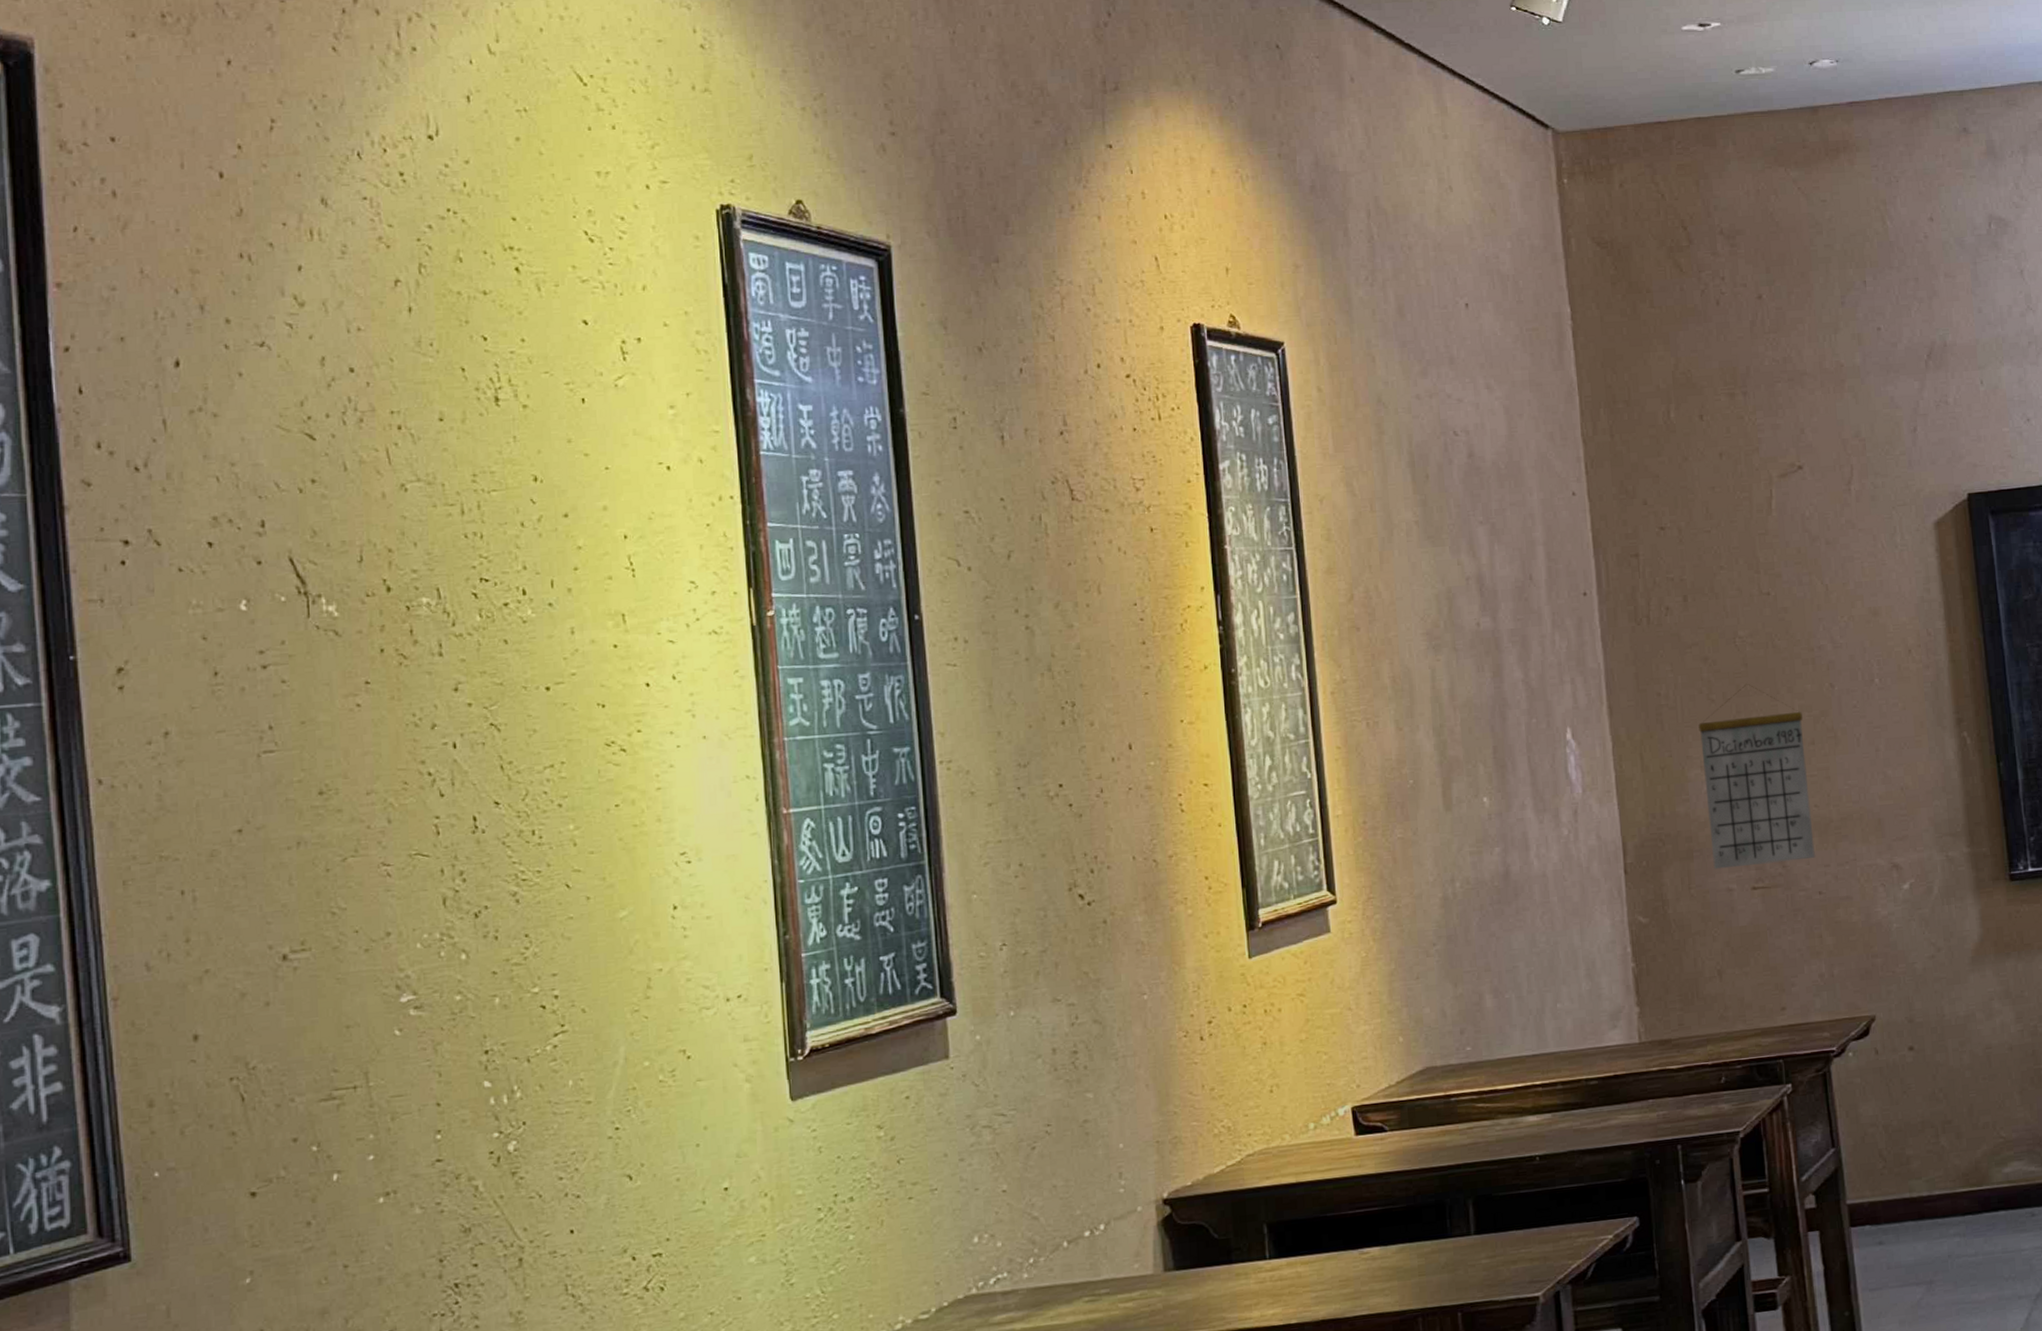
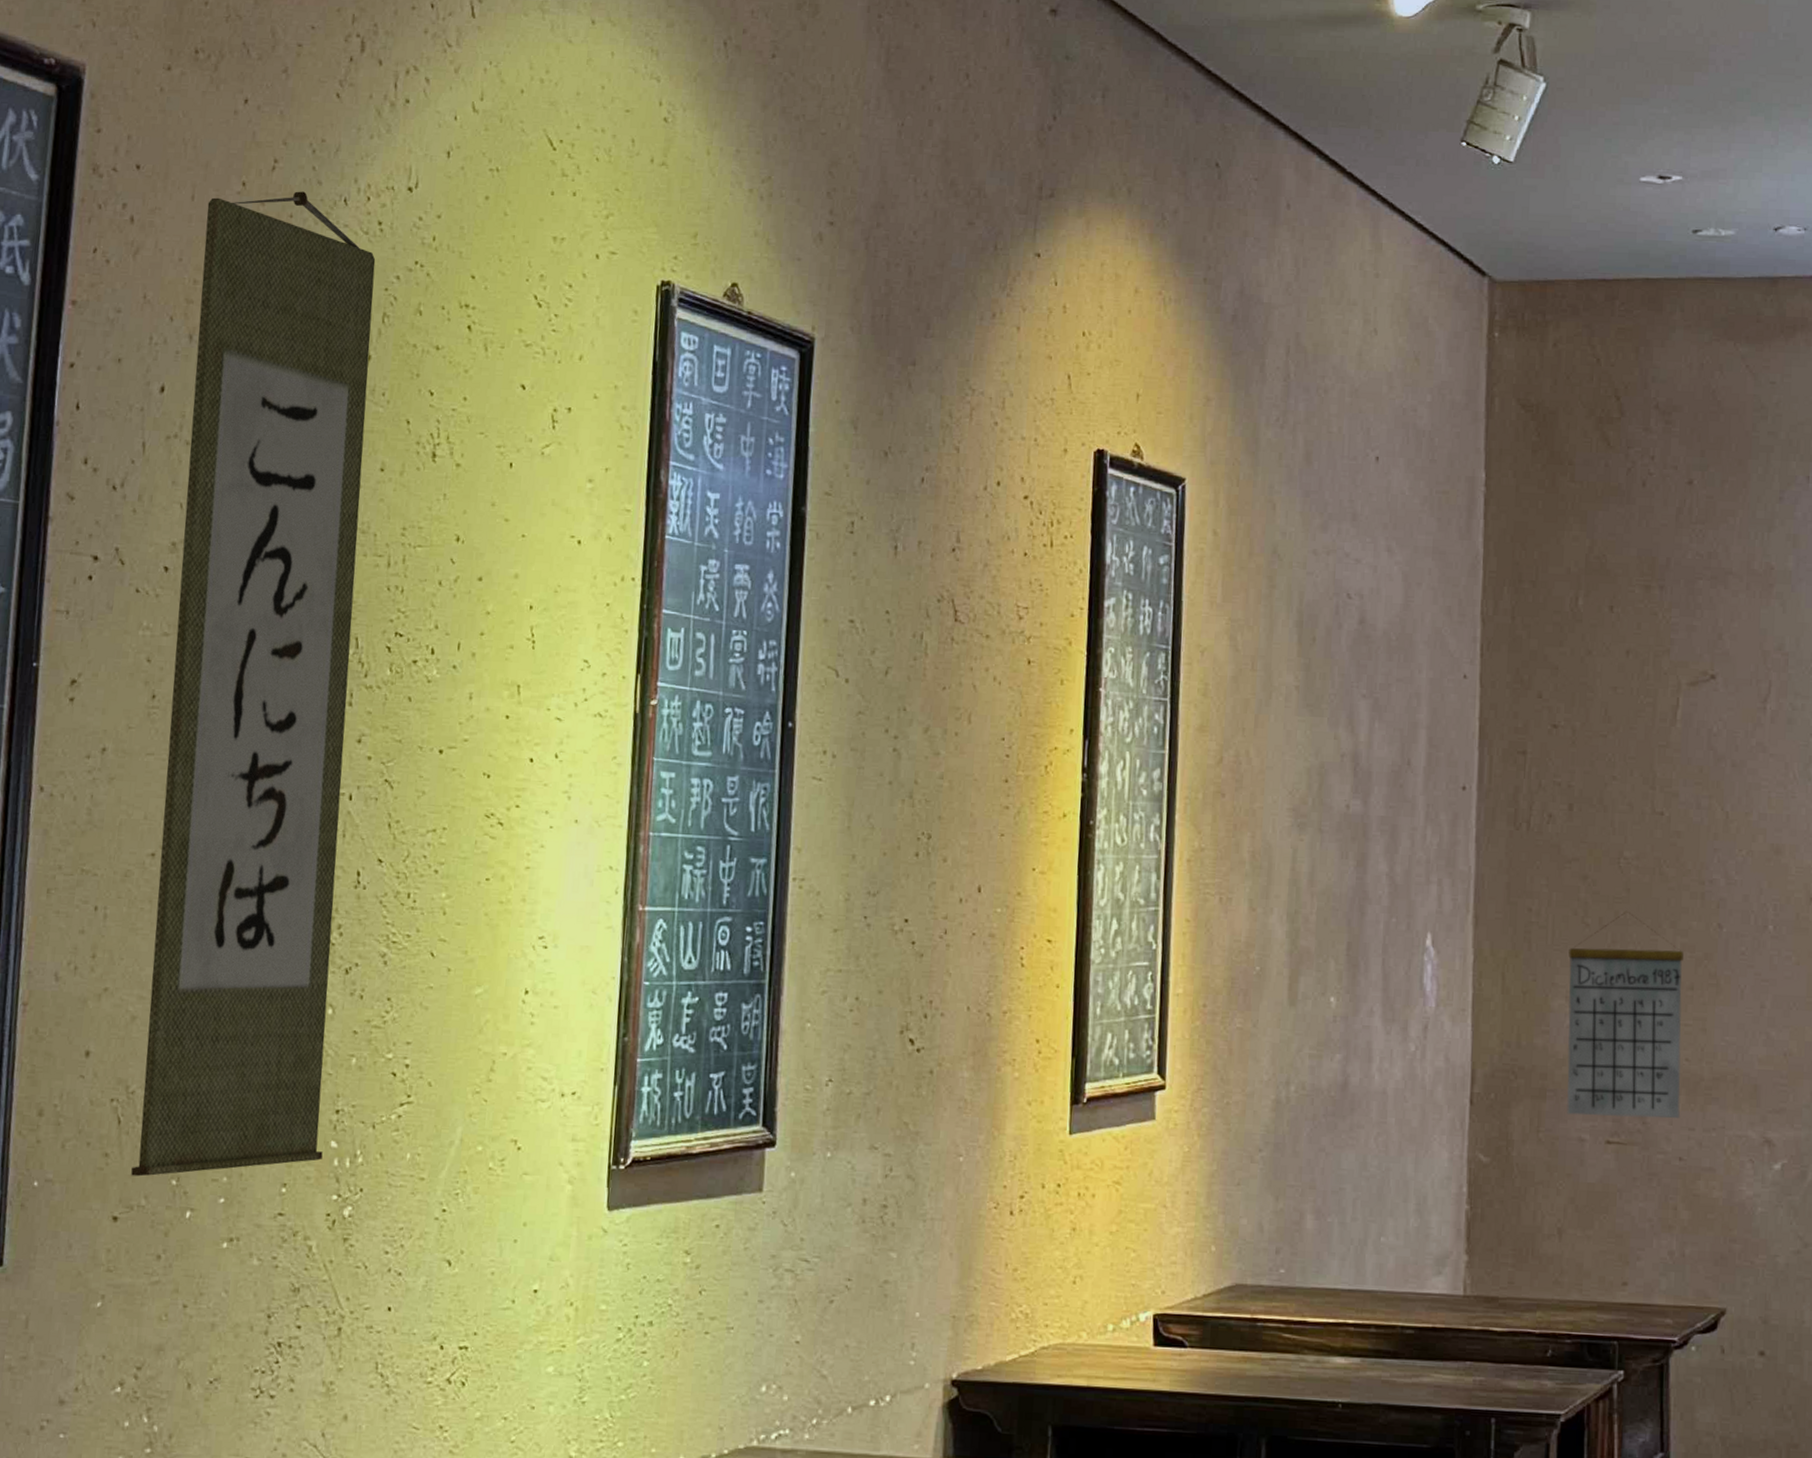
wall scroll: none [200,149,477,1150] -> present [131,191,376,1177]

